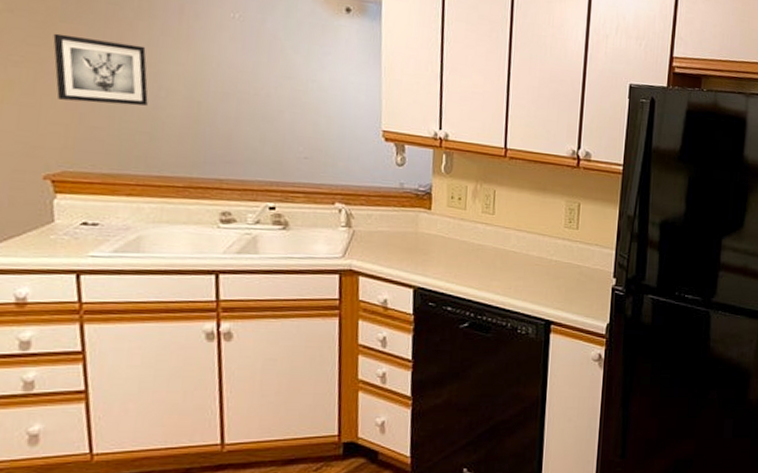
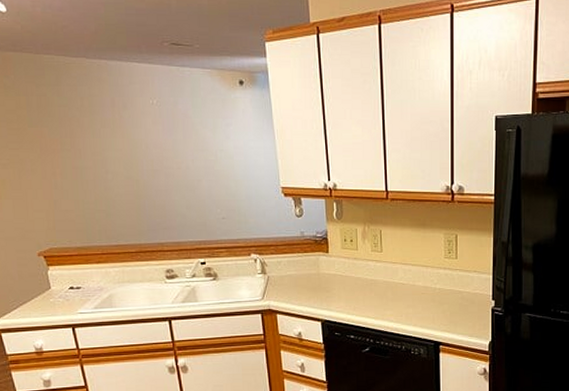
wall art: present [53,33,148,106] -> none [26,137,100,191]

